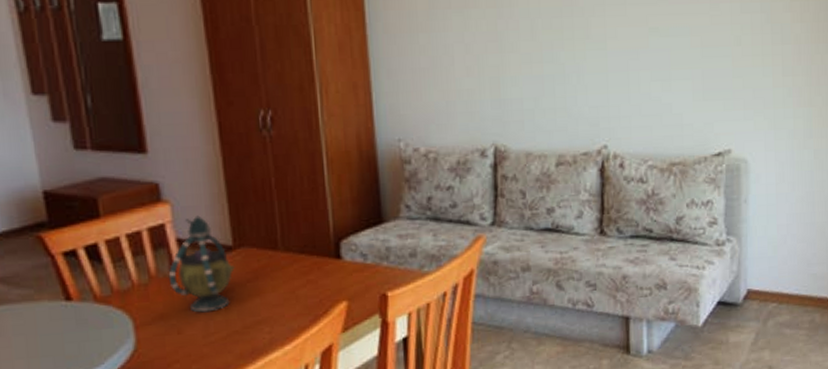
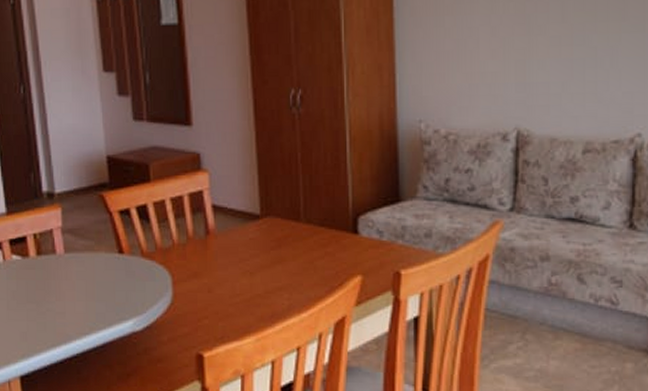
teapot: present [168,215,235,313] -> none [203,184,261,275]

